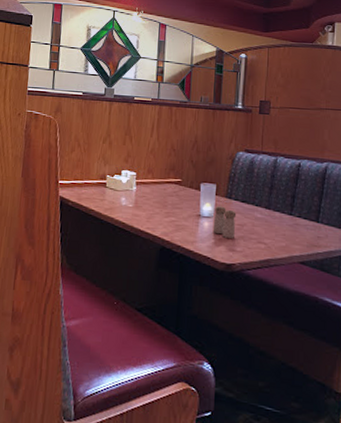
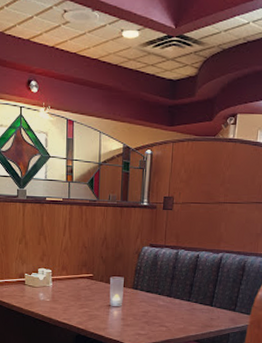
salt and pepper shaker: present [212,206,237,238] -> none [121,296,142,324]

